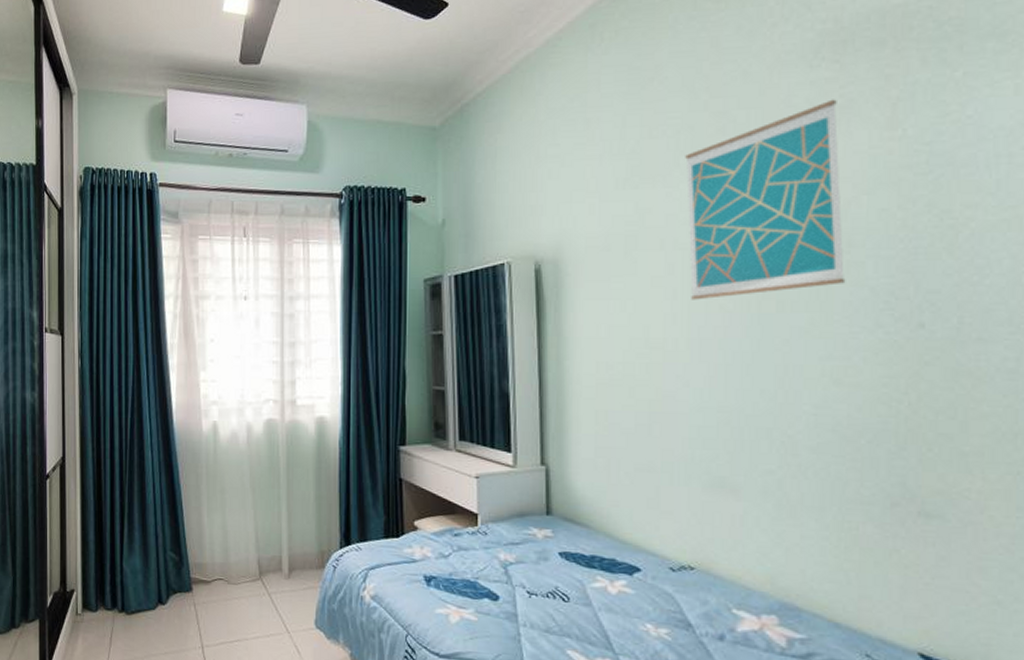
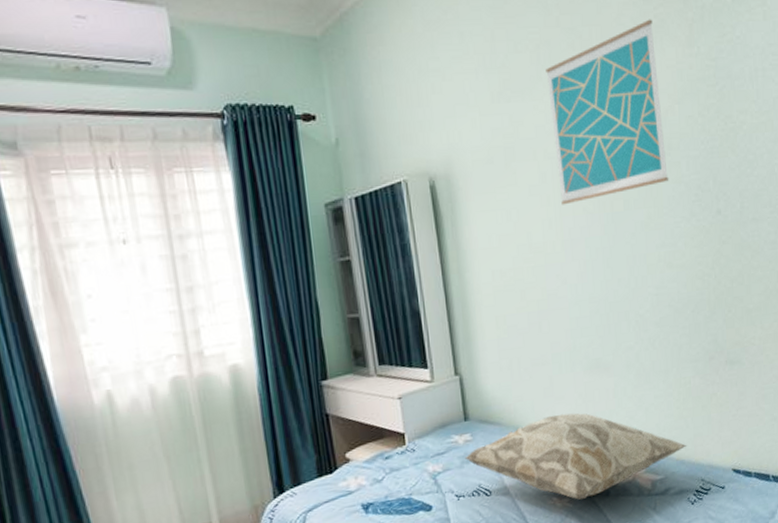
decorative pillow: none [543,530,846,636] -> present [465,413,687,500]

